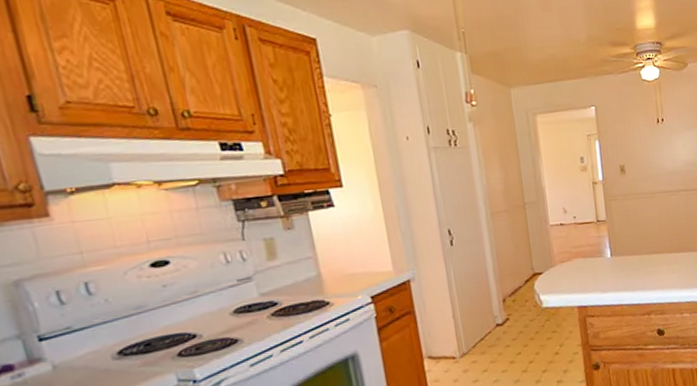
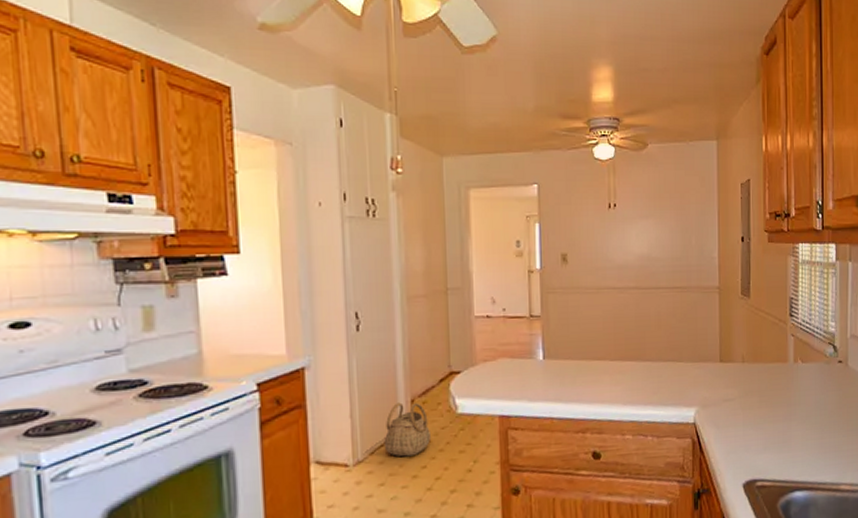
basket: none [483,301,522,347] -> present [384,402,430,457]

